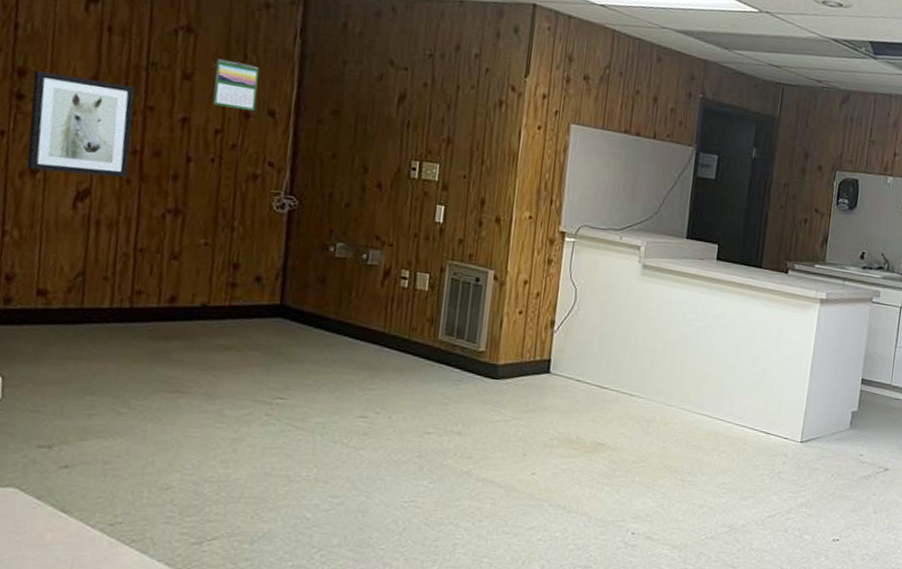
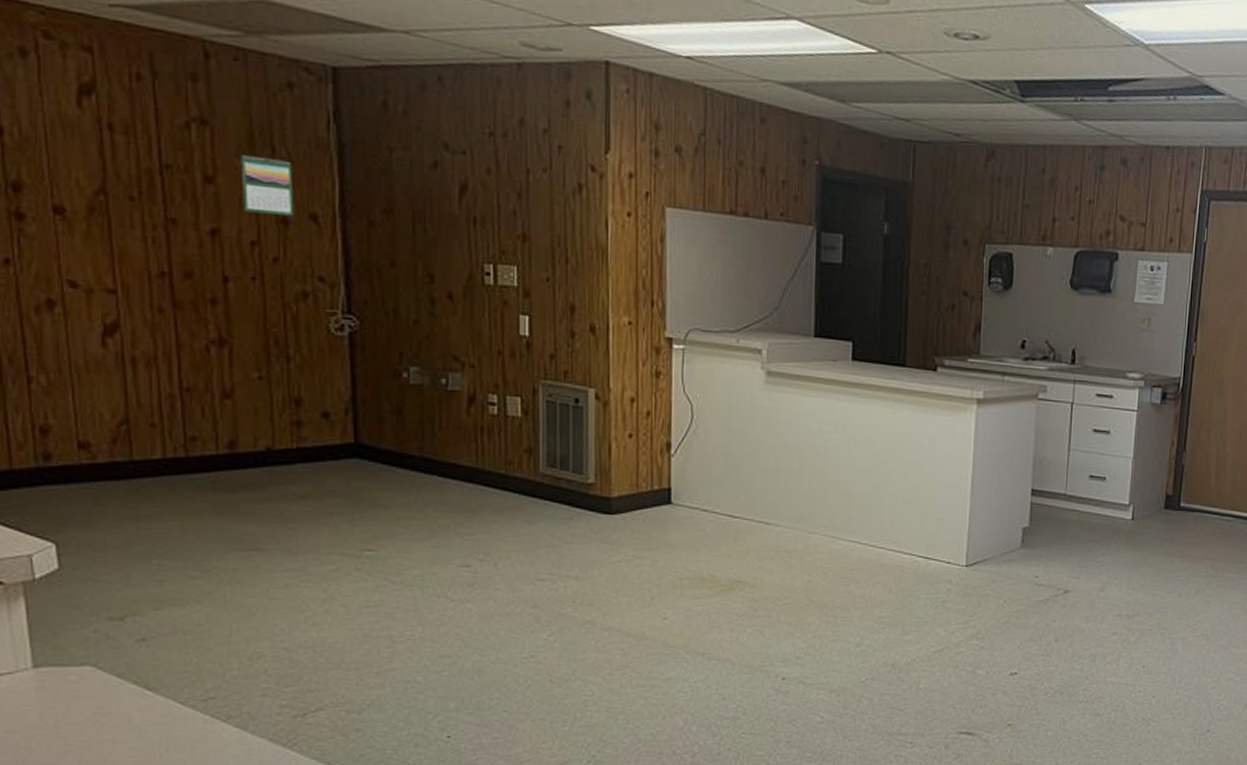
wall art: present [27,70,135,178] -> none [30,183,158,306]

